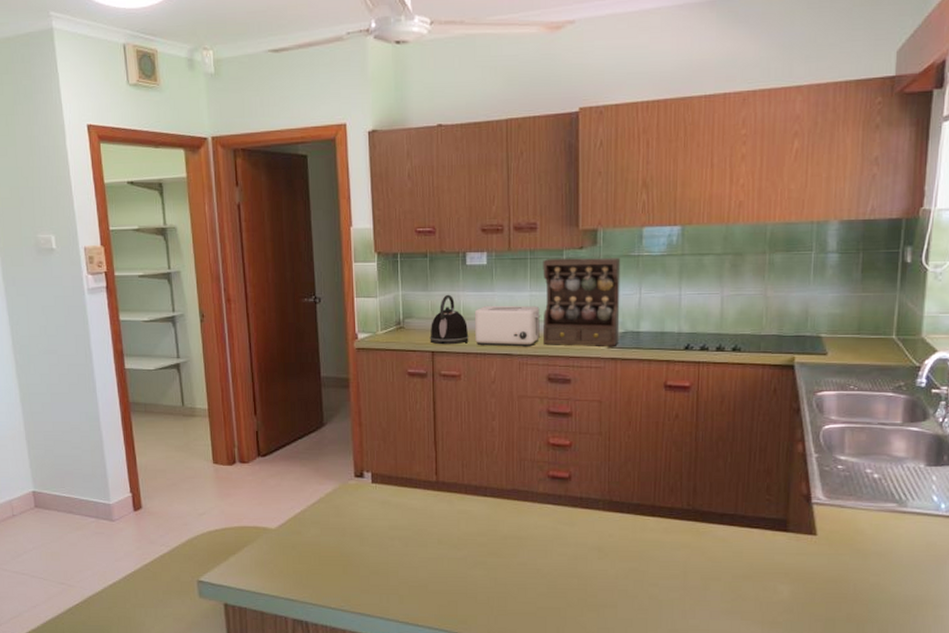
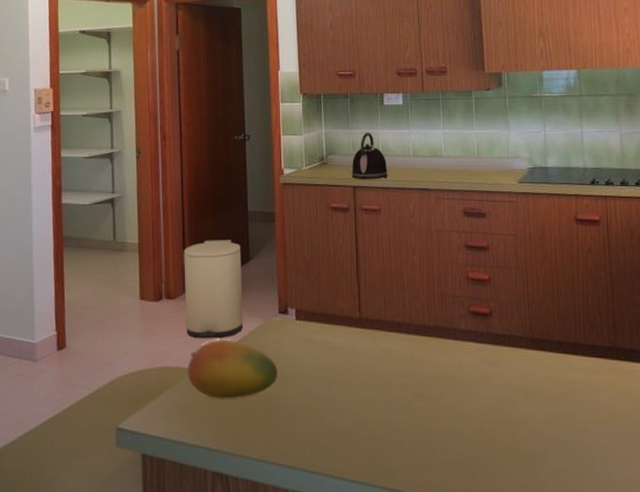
pedal bin: none [256,405,318,501] -> present [184,240,243,339]
fruit: none [264,501,354,556] -> present [187,339,278,399]
toaster: present [474,305,541,348] -> none [392,142,455,183]
spice rack: present [542,258,621,346] -> none [454,98,529,181]

